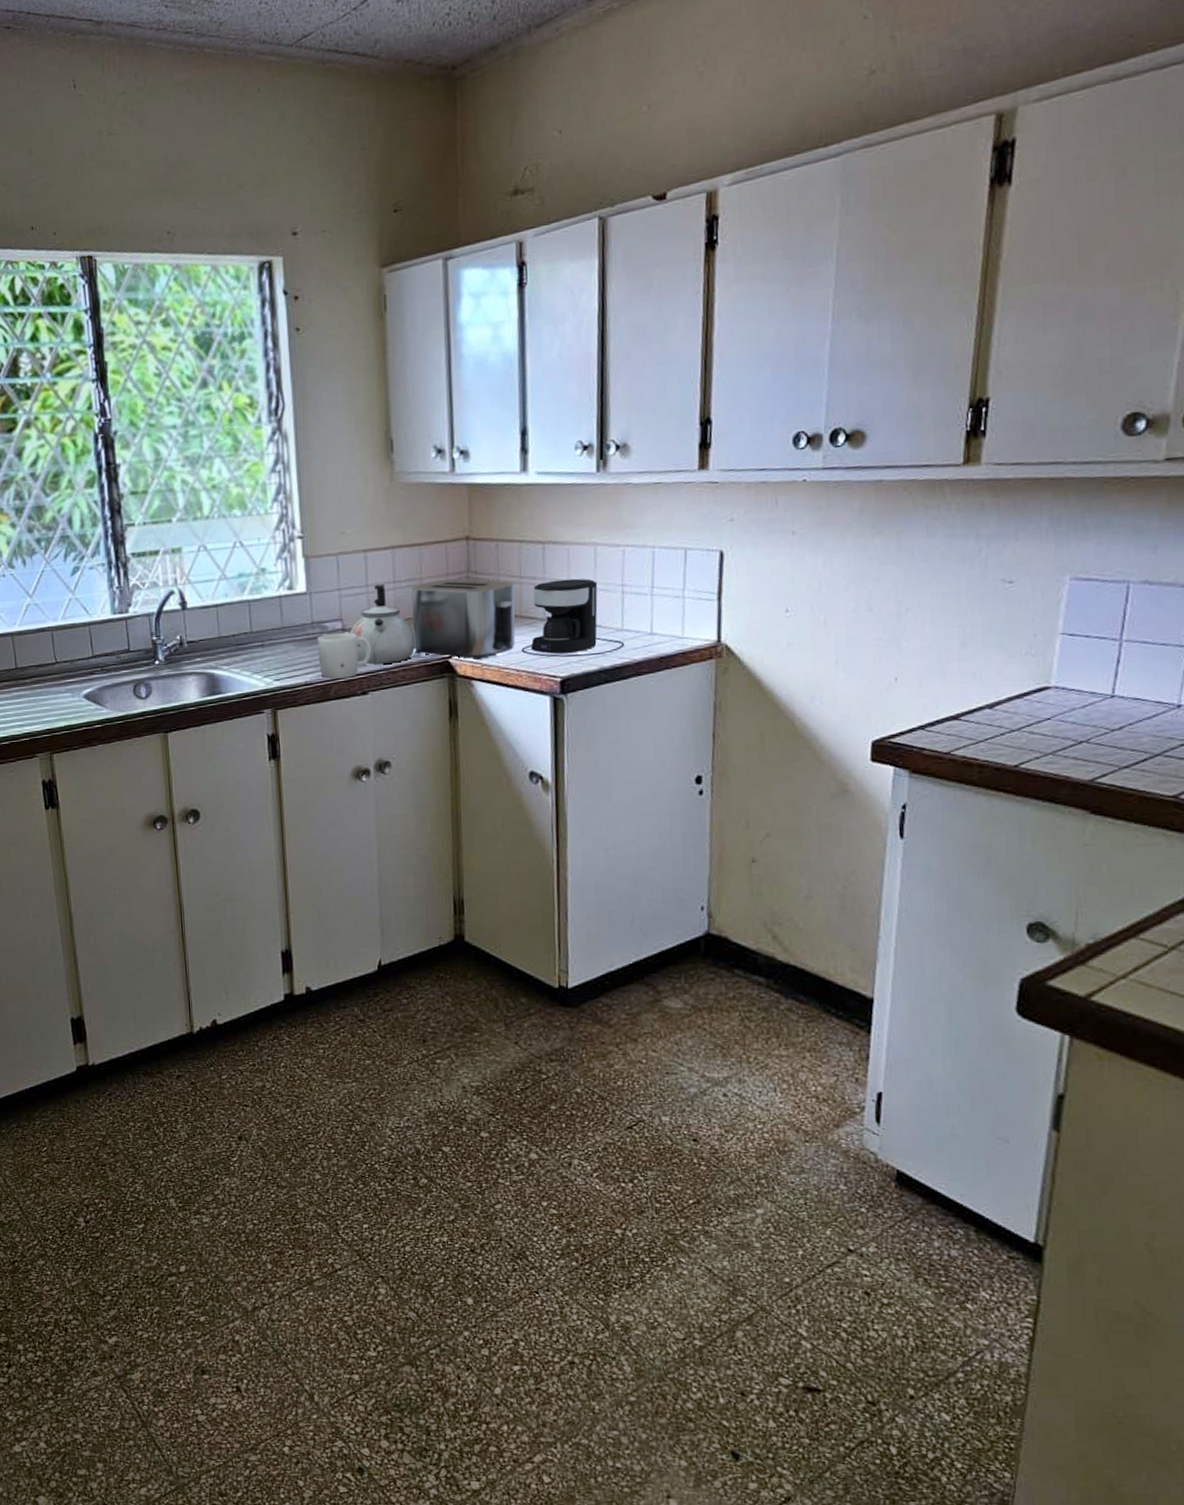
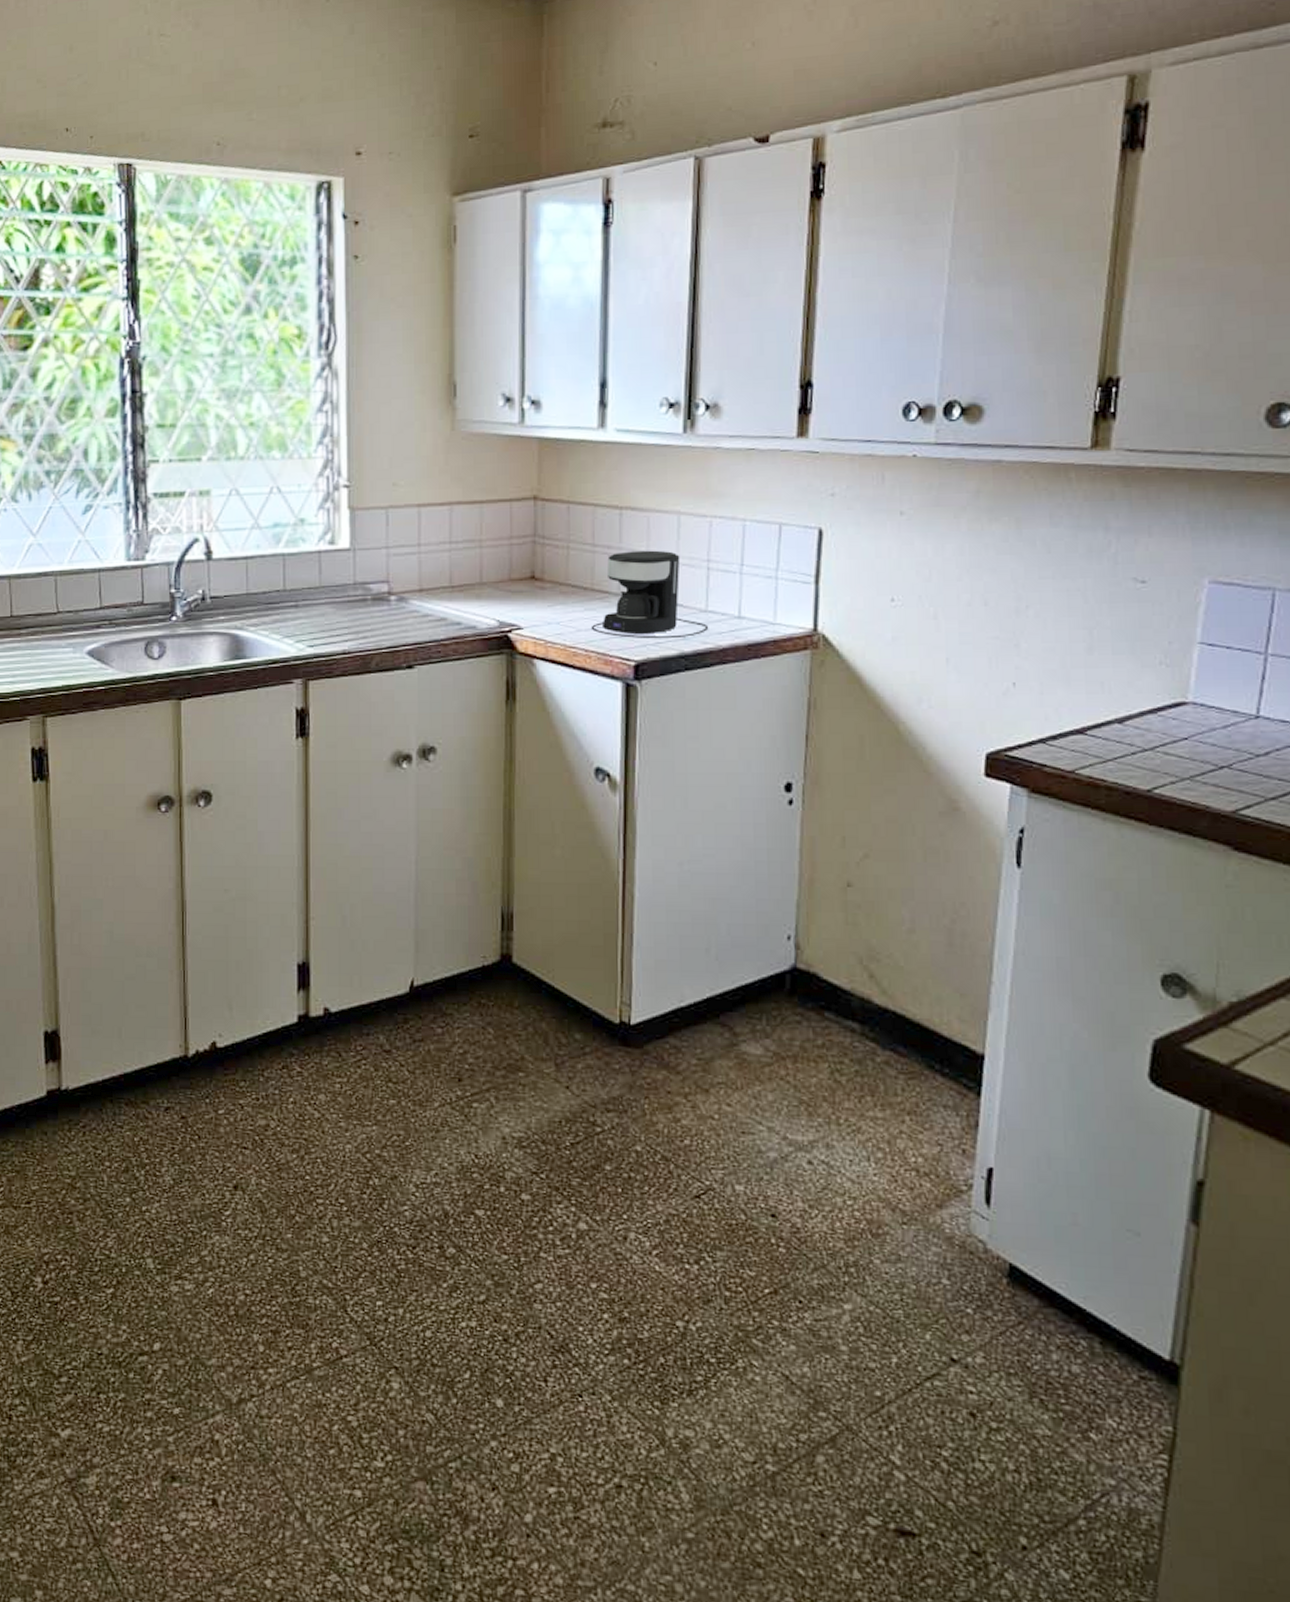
mug: present [317,632,371,679] -> none [359,596,420,649]
kettle: present [350,583,416,665] -> none [398,543,471,636]
toaster: present [411,579,516,660] -> none [468,543,587,635]

